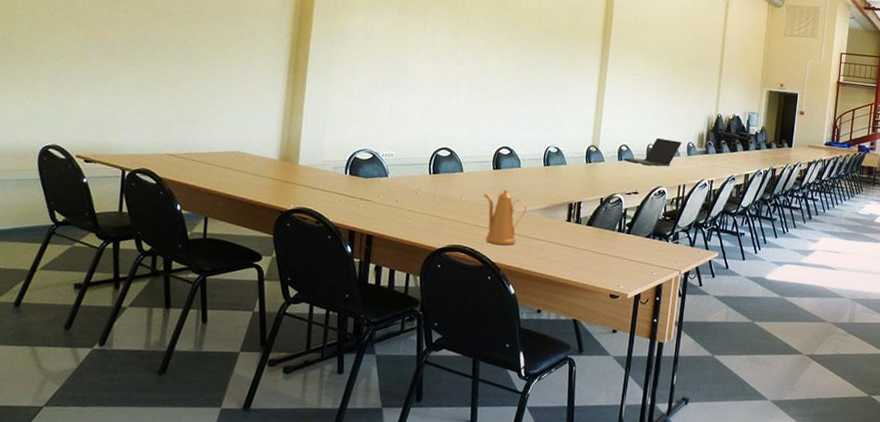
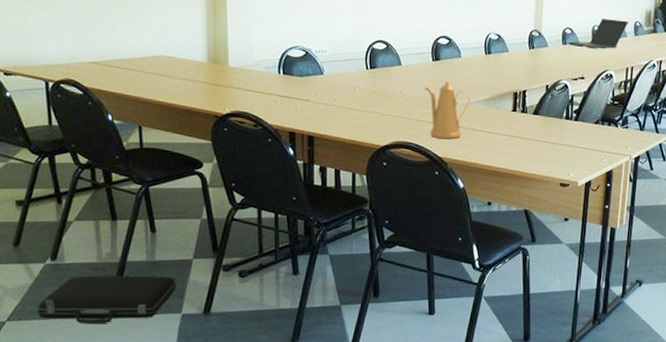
briefcase: none [76,363,221,415] -> present [37,275,177,324]

